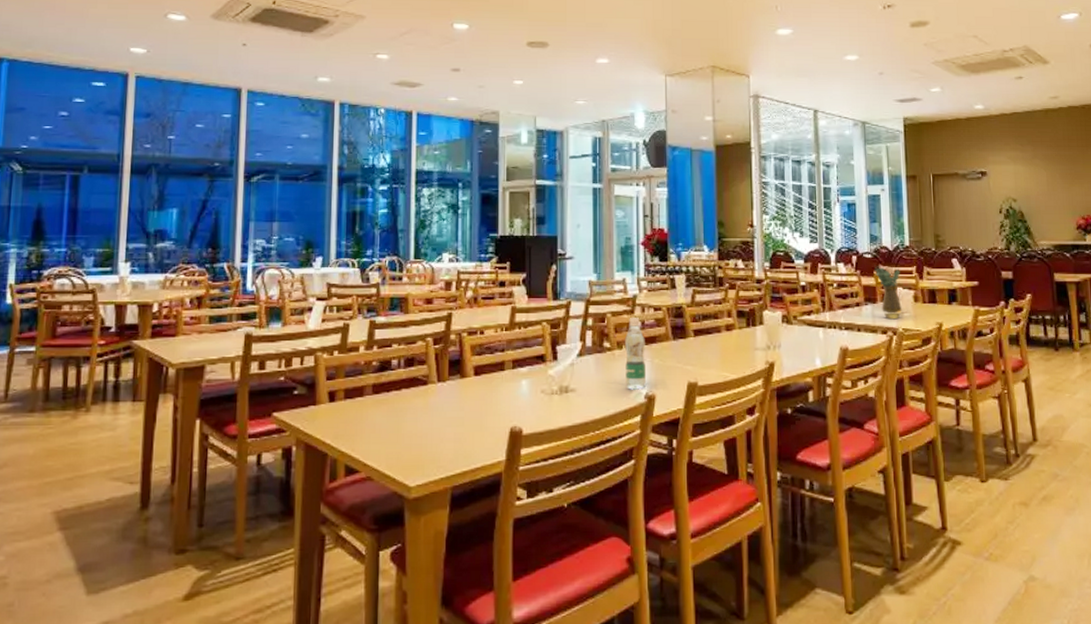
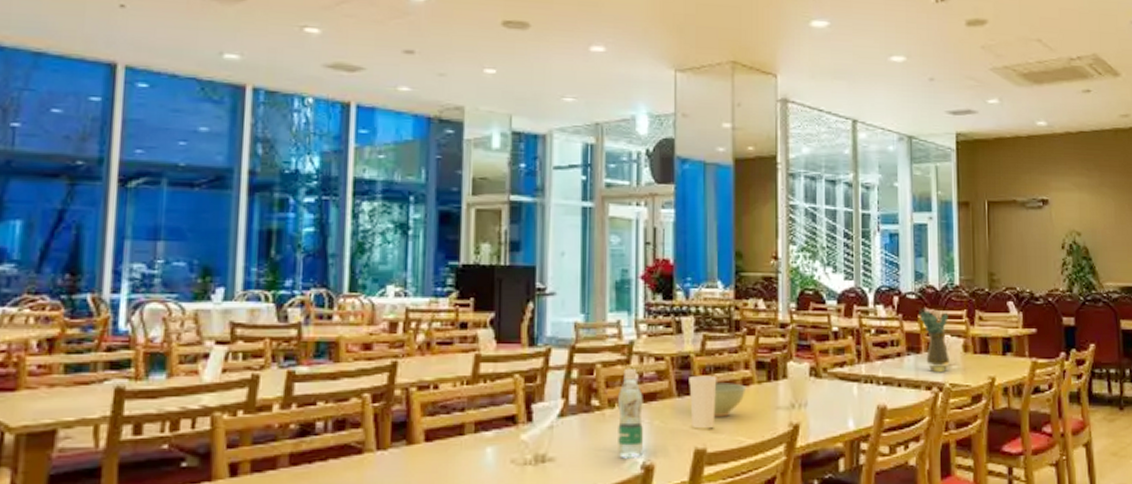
cup: none [682,322,705,366] -> present [689,375,717,429]
bowl: none [703,328,730,356] -> present [714,383,747,417]

